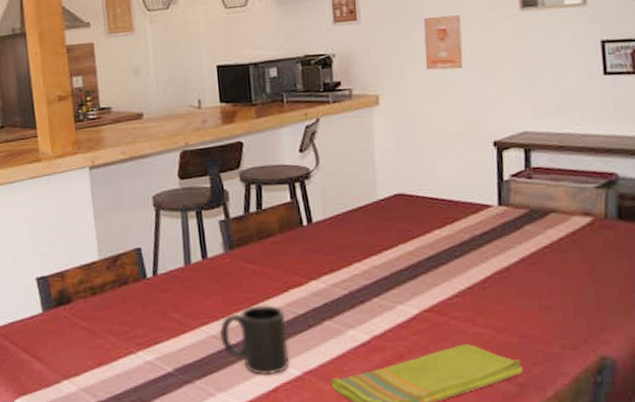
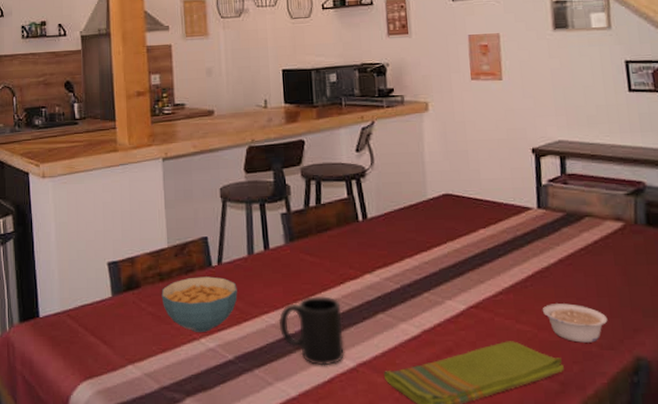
cereal bowl: none [94,288,175,346] -> present [161,276,238,332]
legume: none [500,304,572,344] -> present [542,303,608,343]

